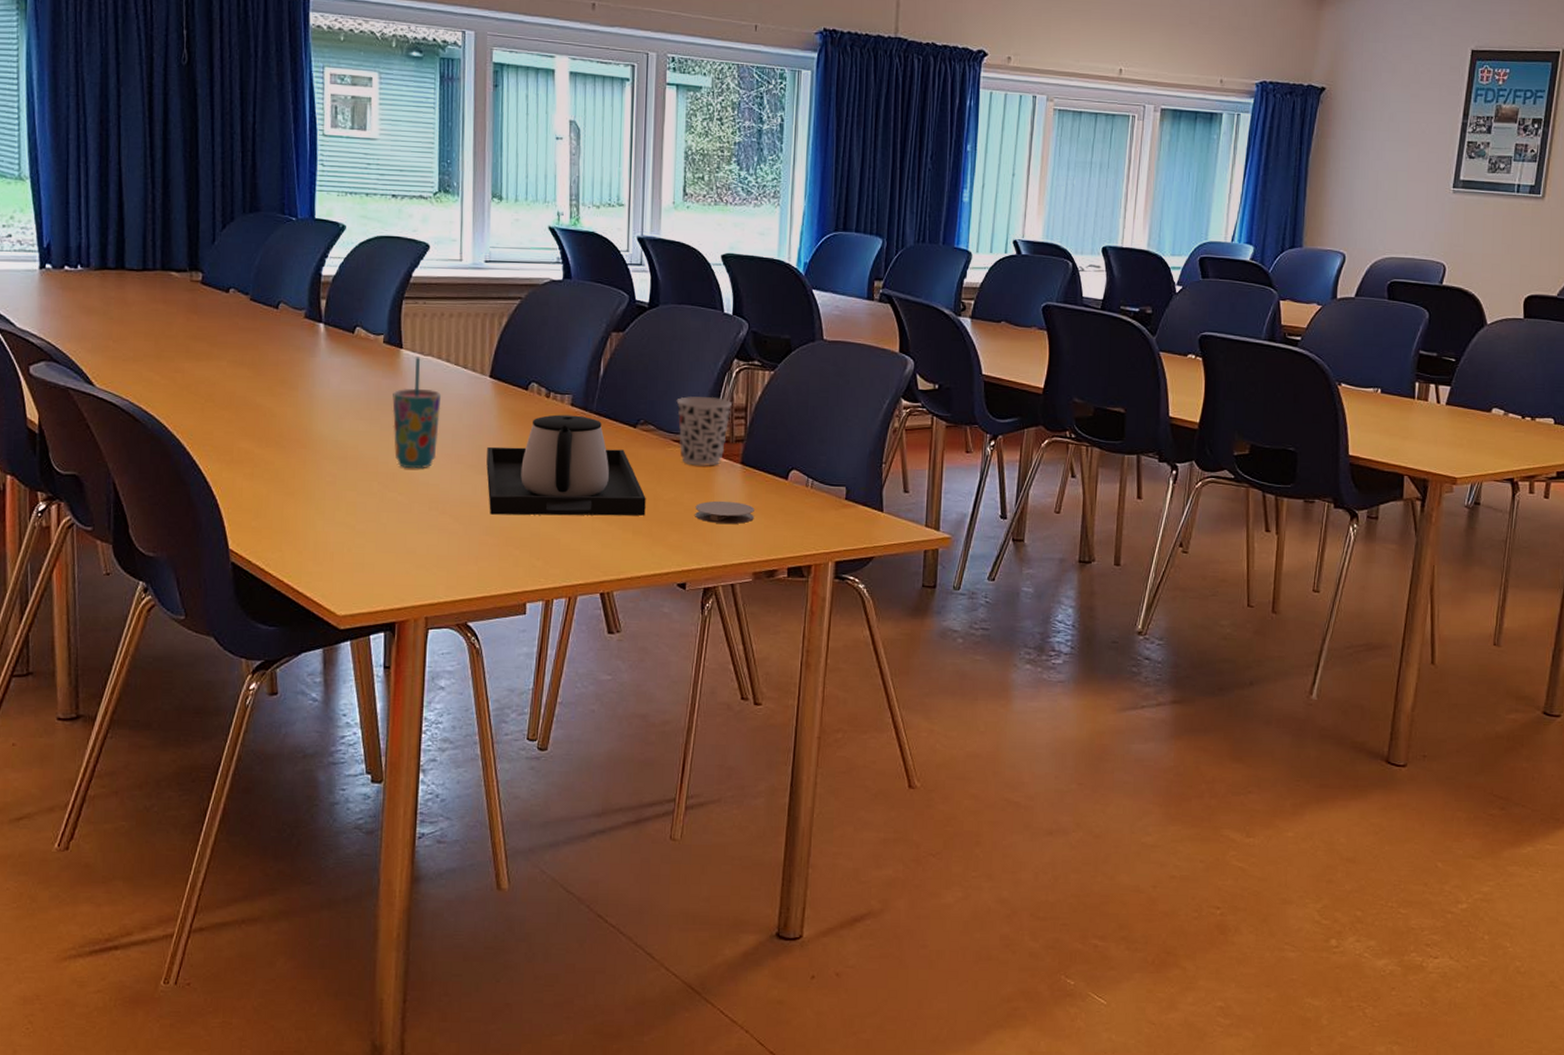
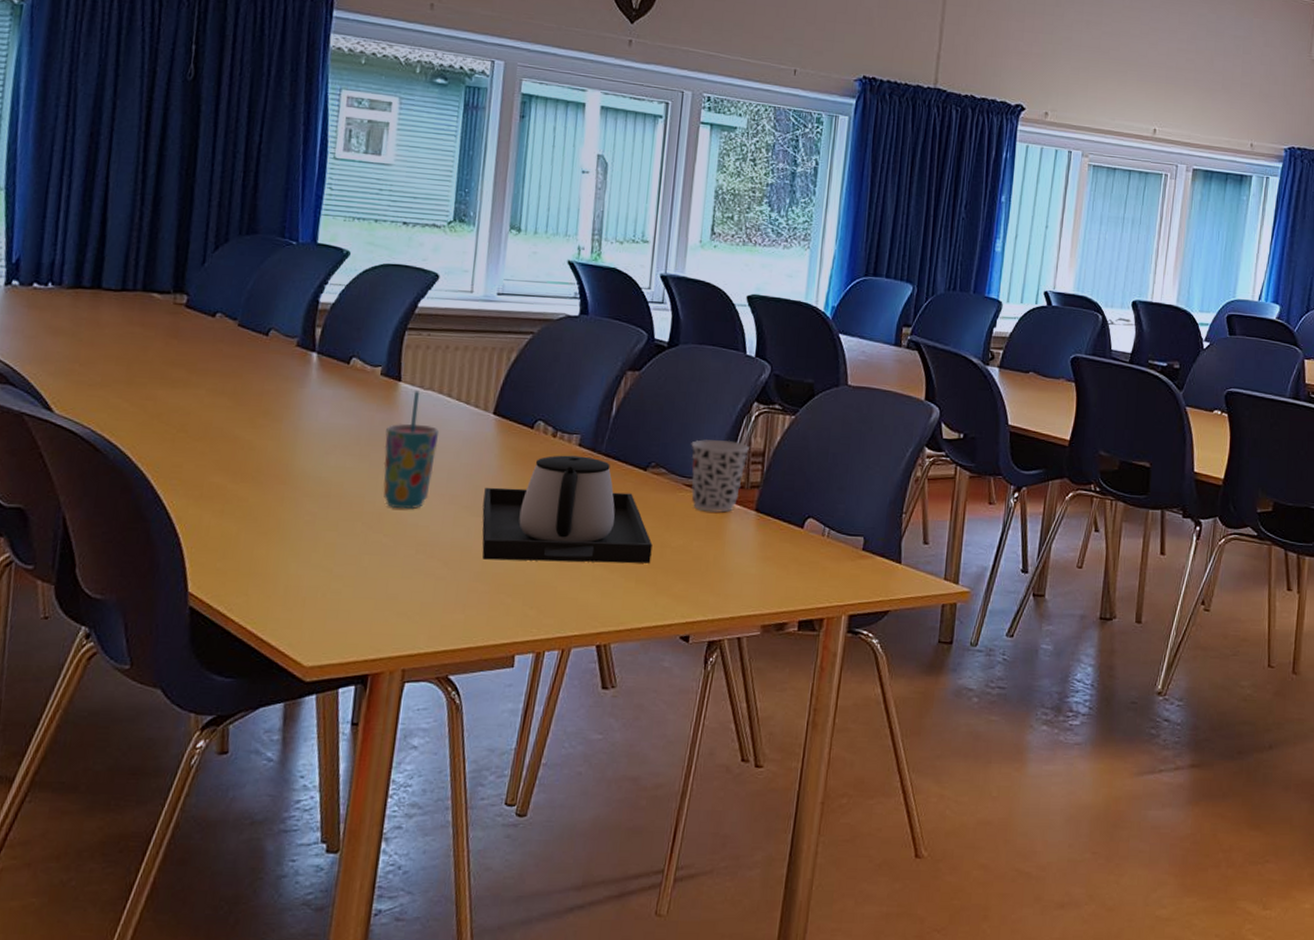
coaster: present [695,500,754,524] -> none [703,549,767,574]

